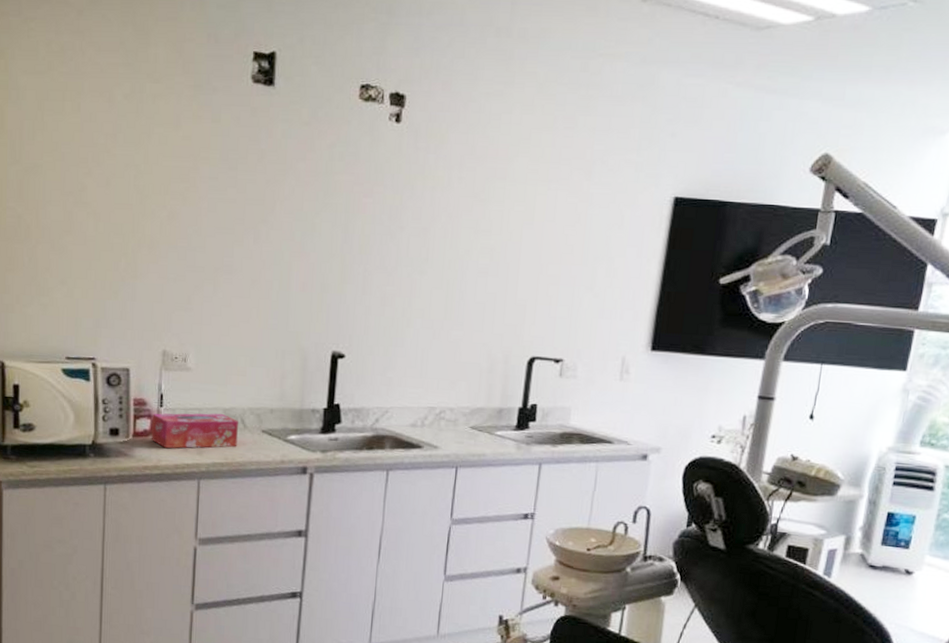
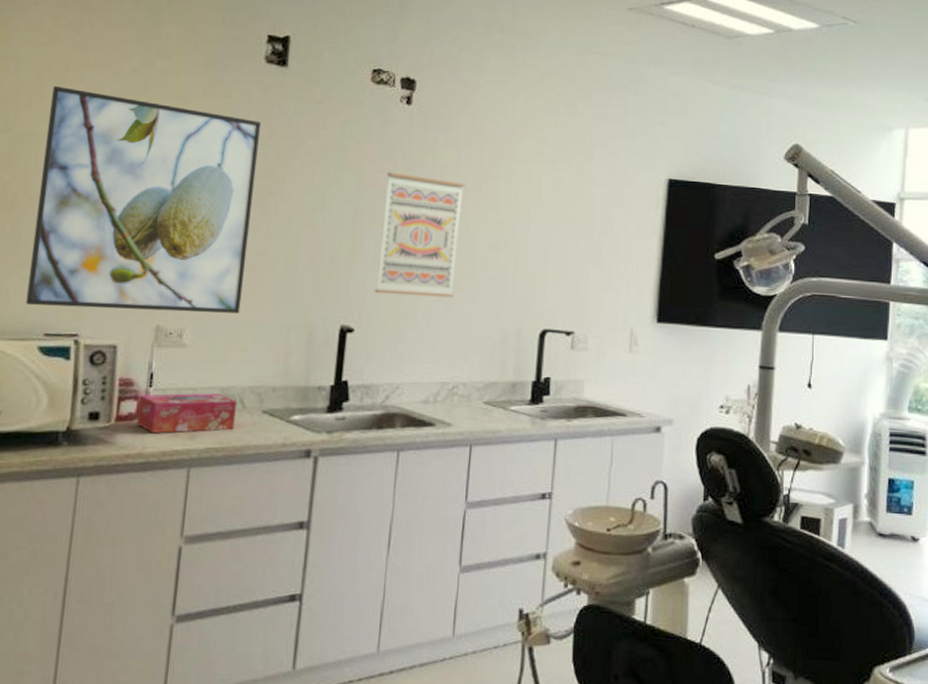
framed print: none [47,115,251,340] -> present [25,85,262,314]
wall art: none [365,197,455,325] -> present [375,173,465,298]

